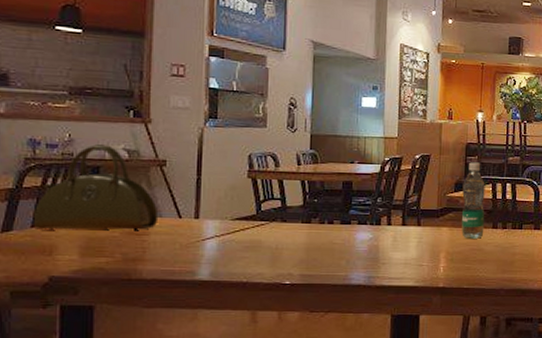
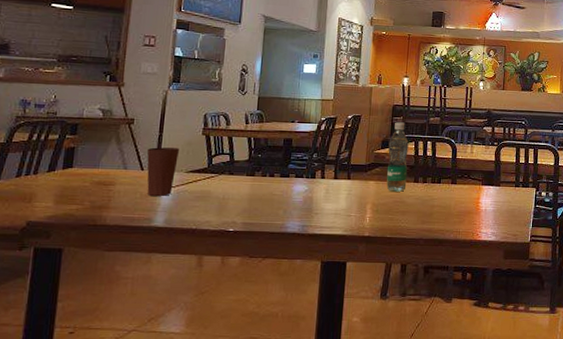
handbag: present [33,144,159,230] -> none [17,105,125,180]
cup: none [185,192,223,246] -> present [147,147,180,196]

